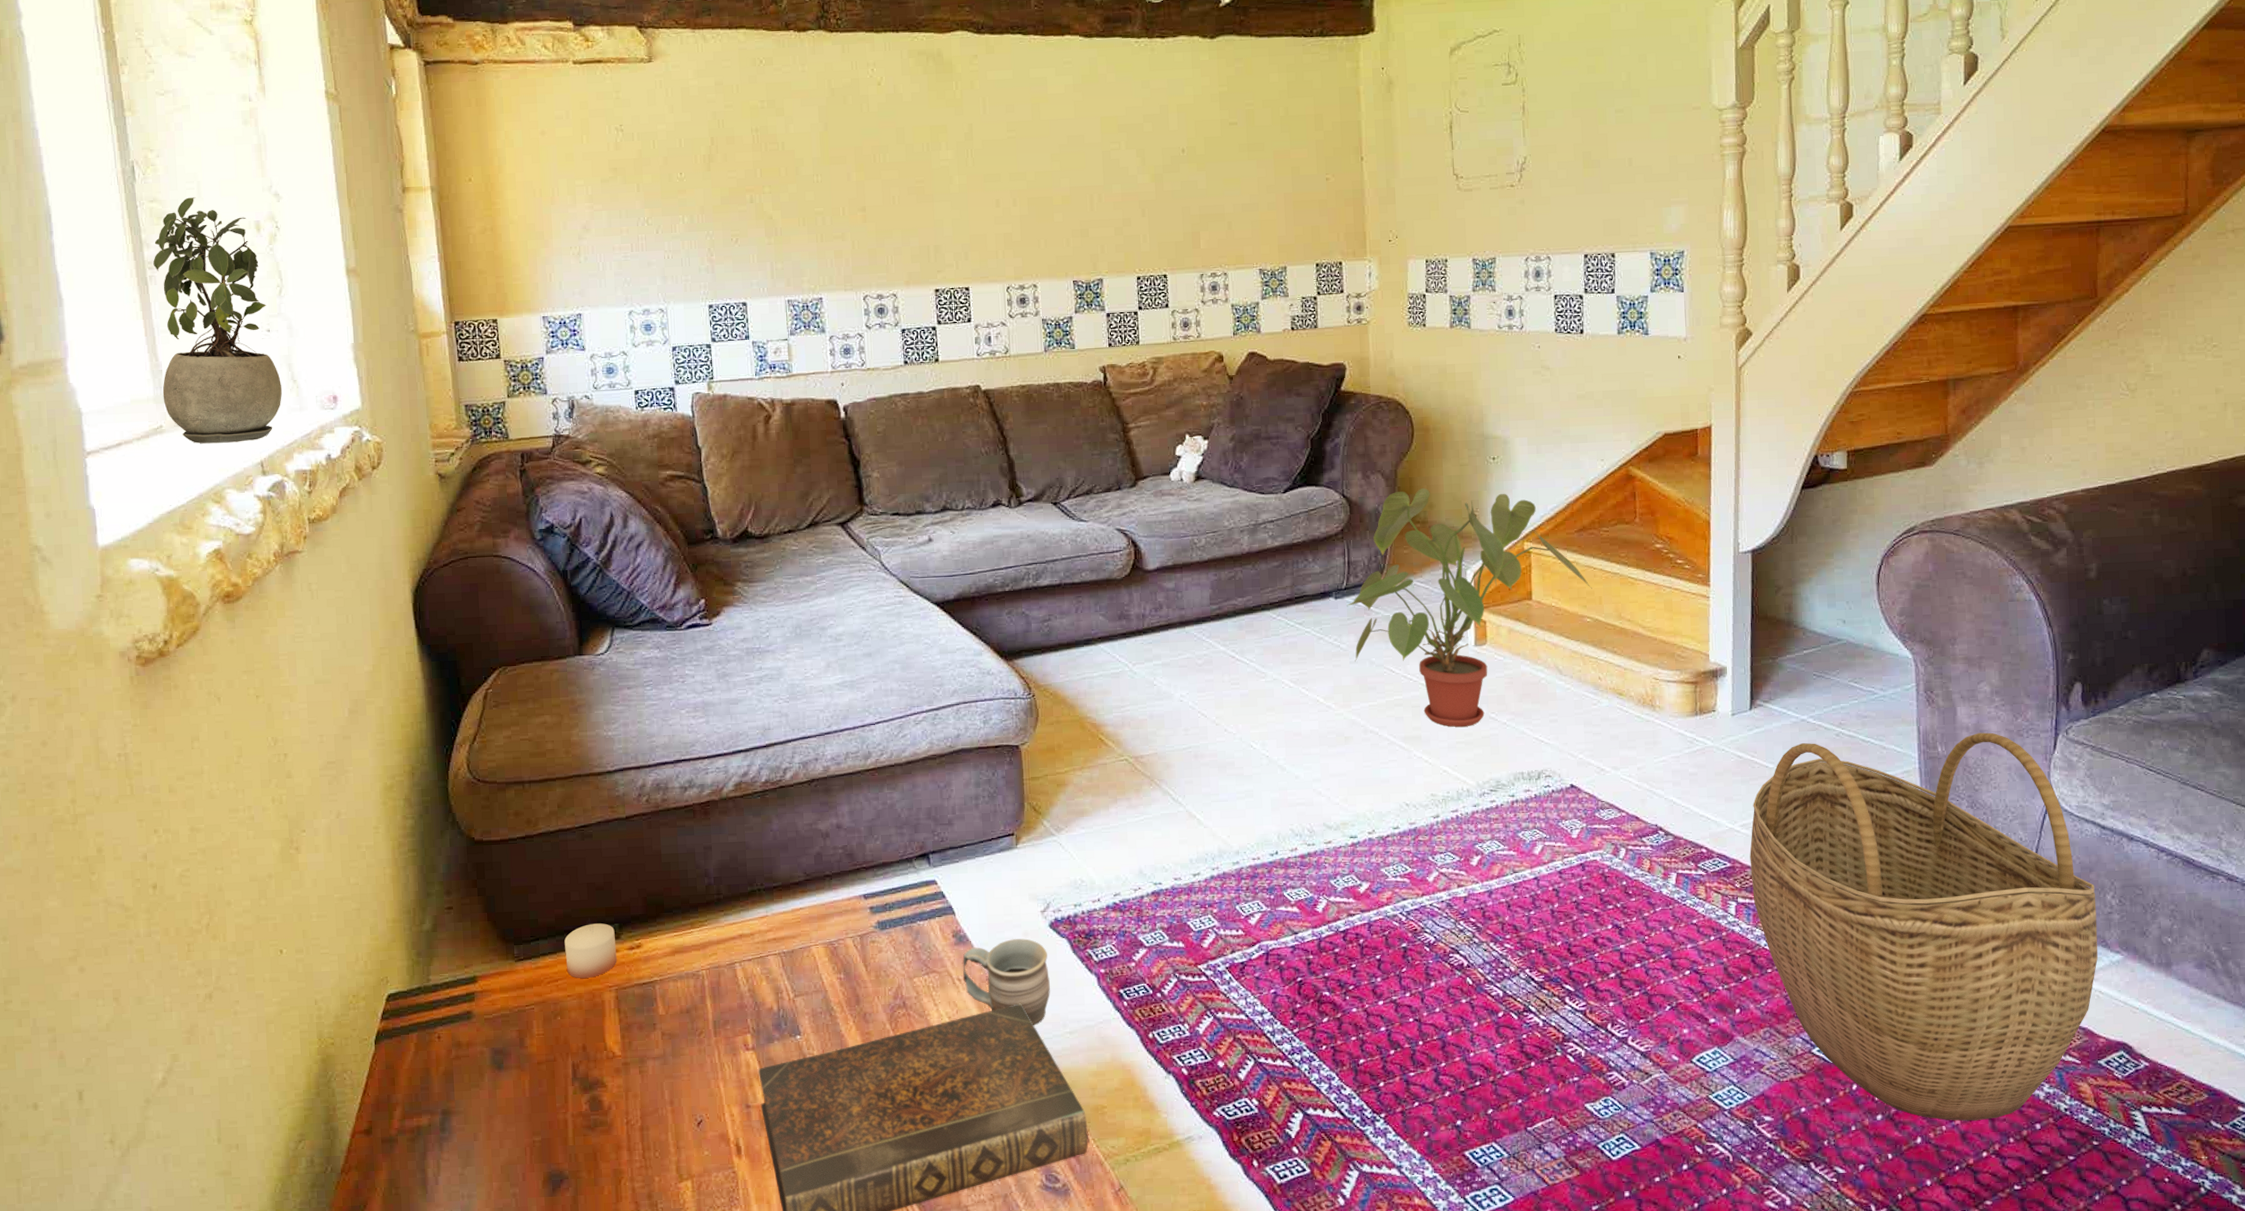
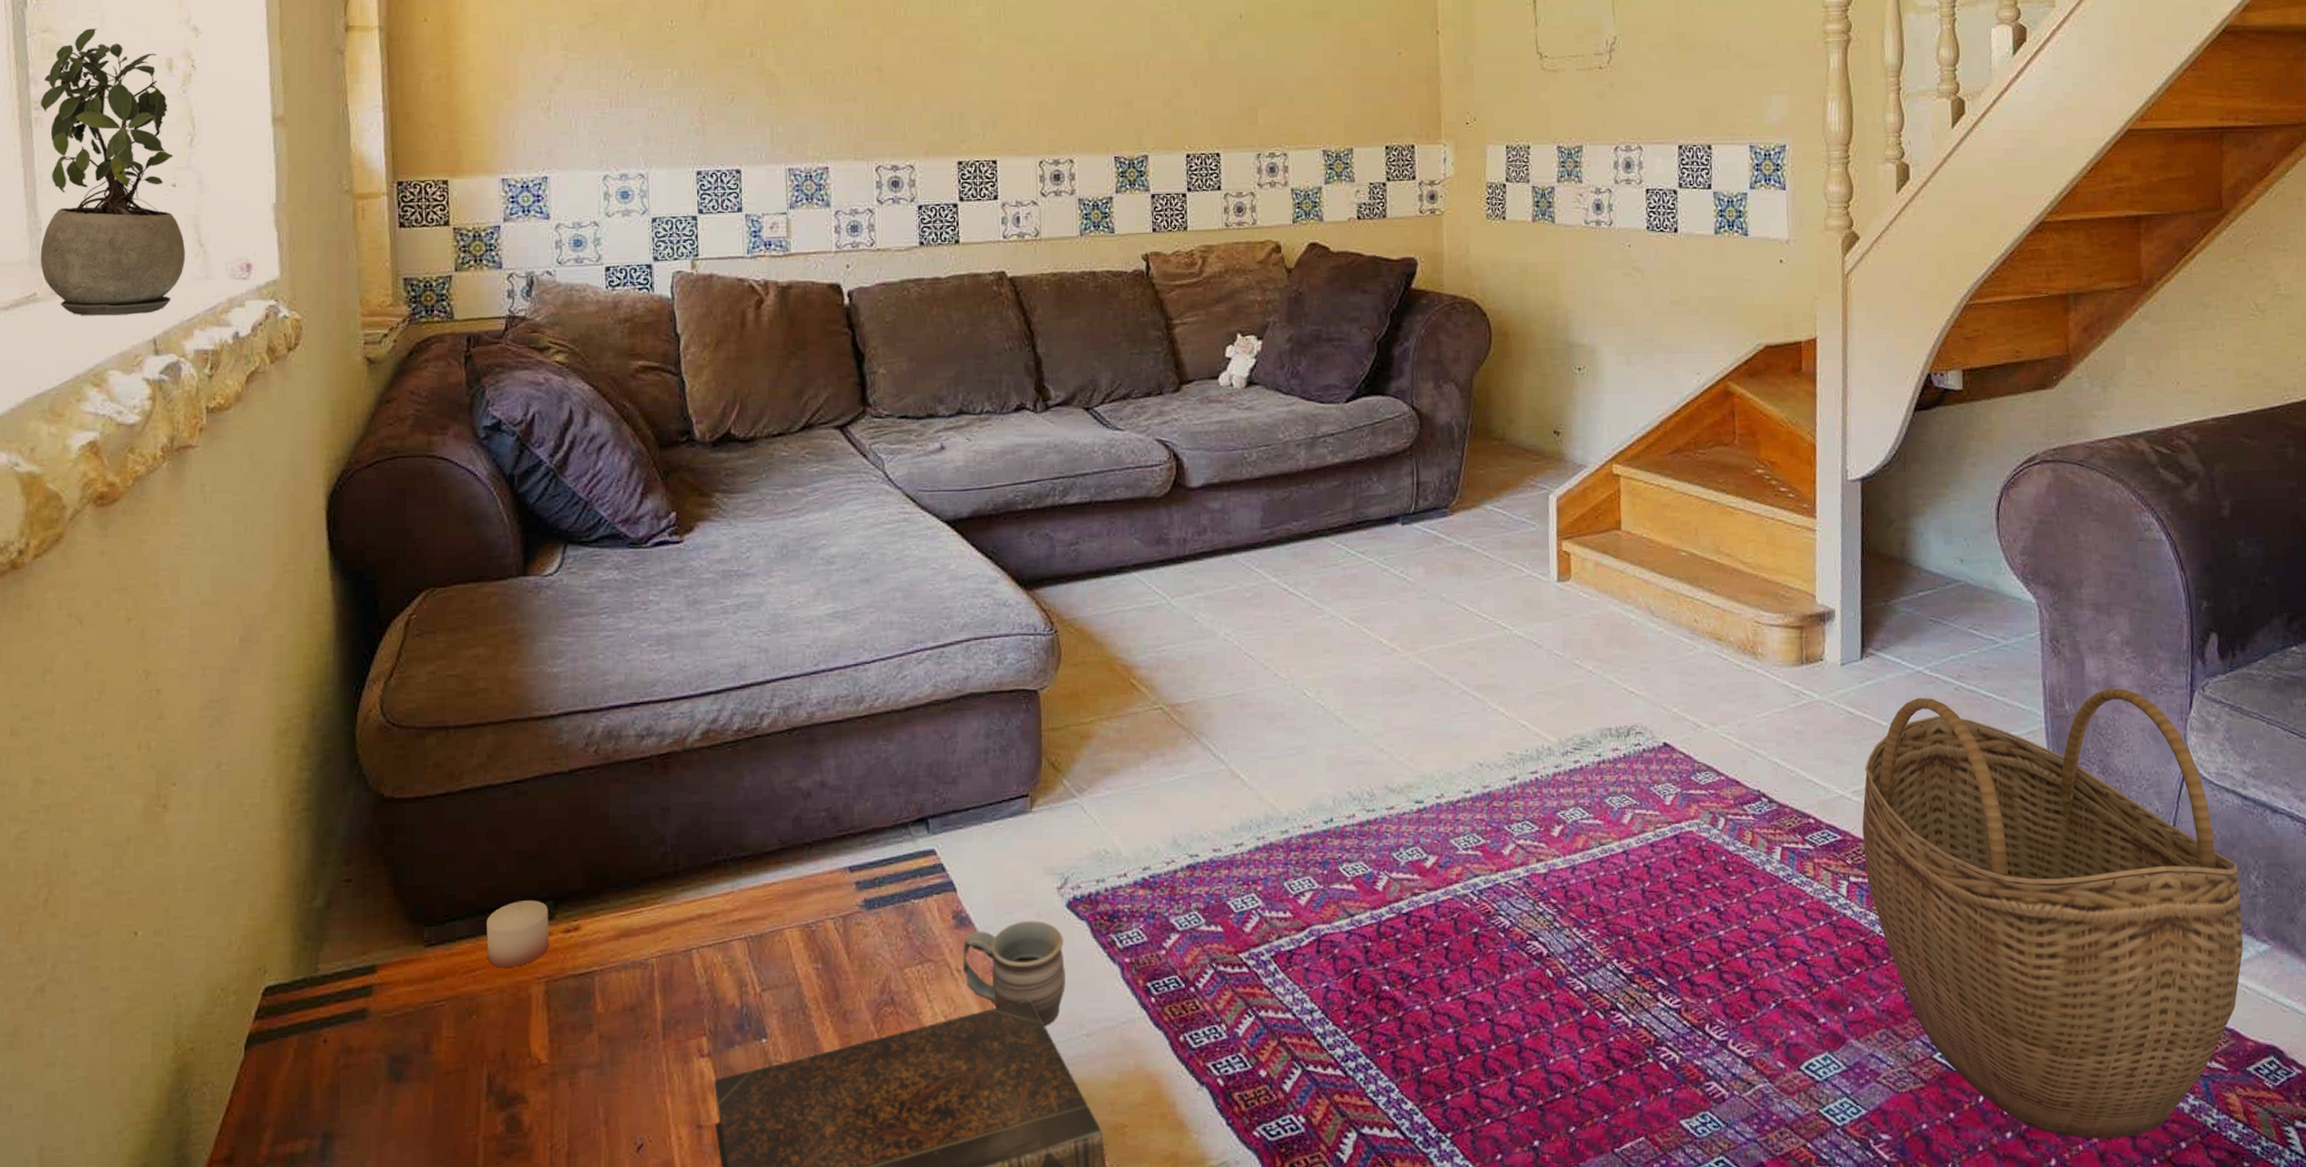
house plant: present [1347,487,1592,727] -> none [1415,400,1688,675]

